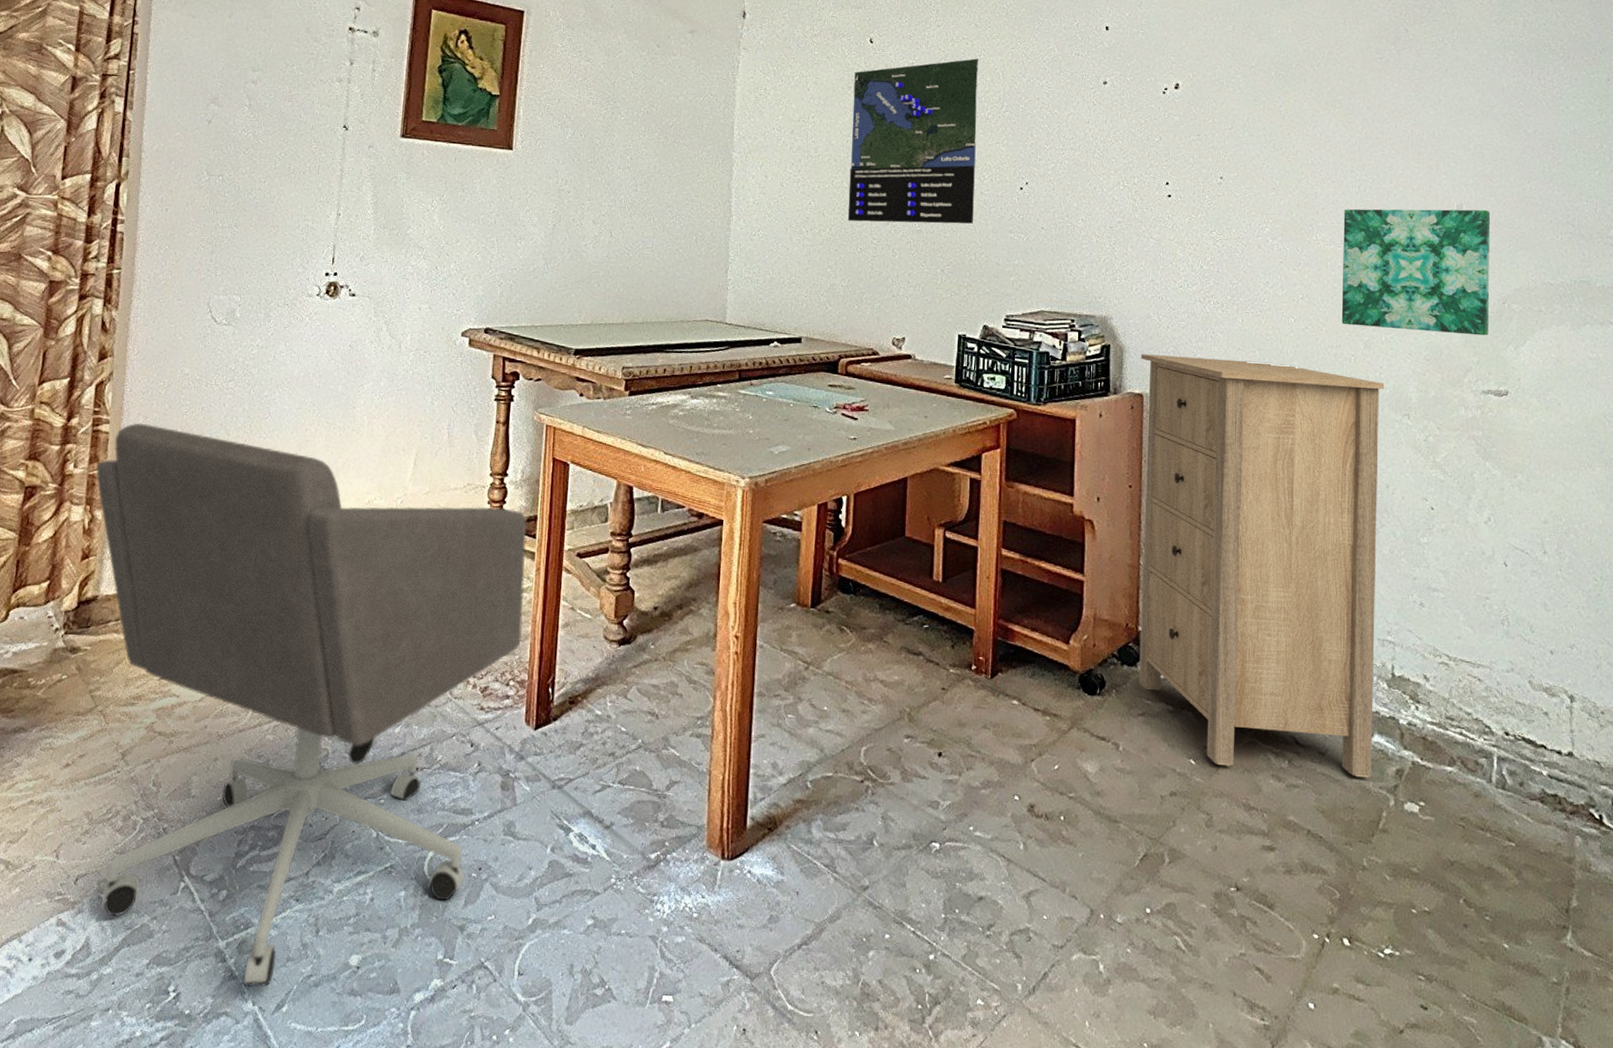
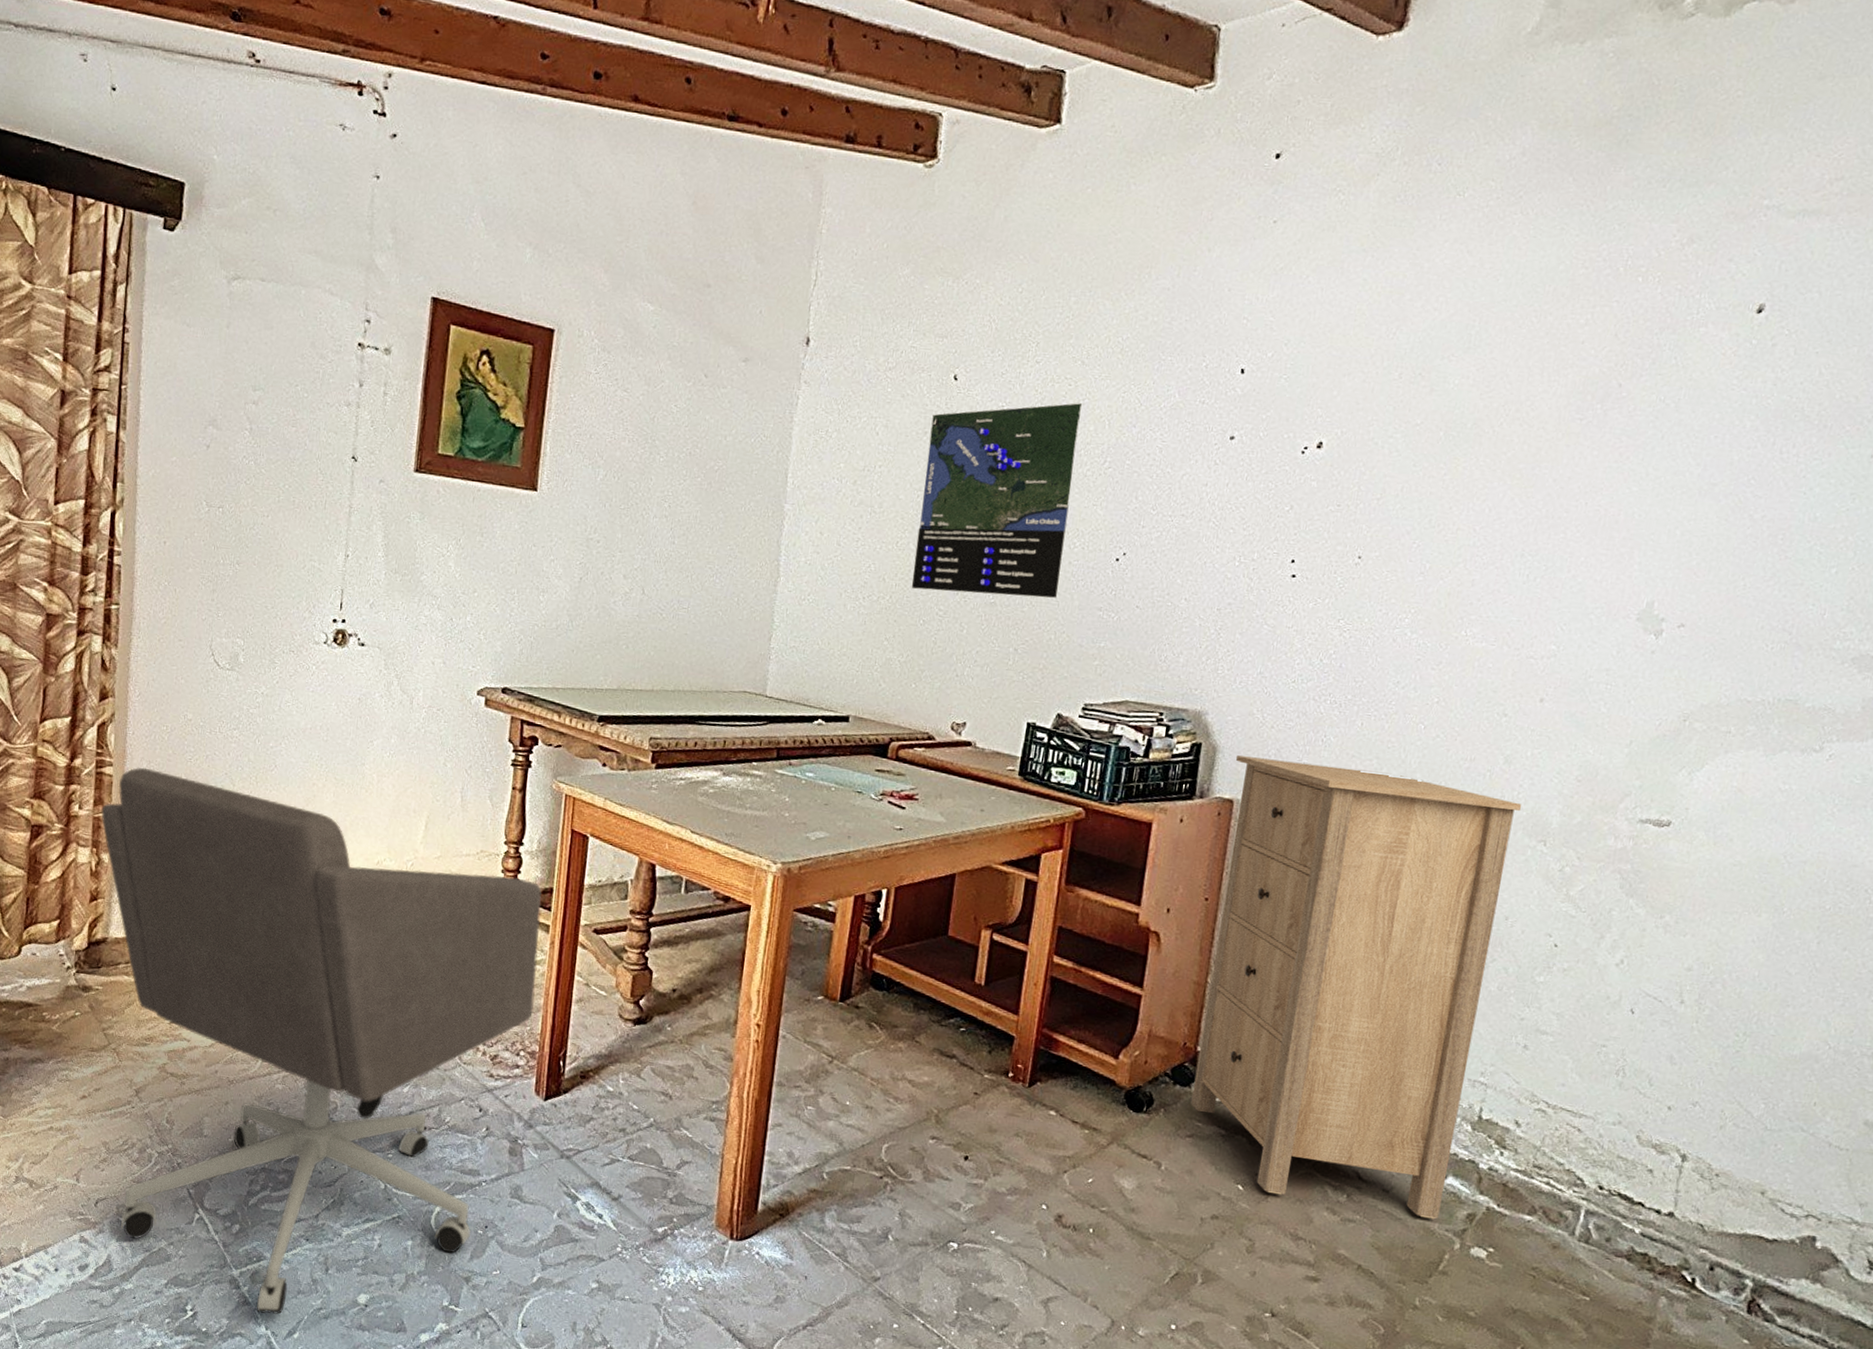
wall art: present [1341,208,1491,336] -> none [1481,601,1688,757]

